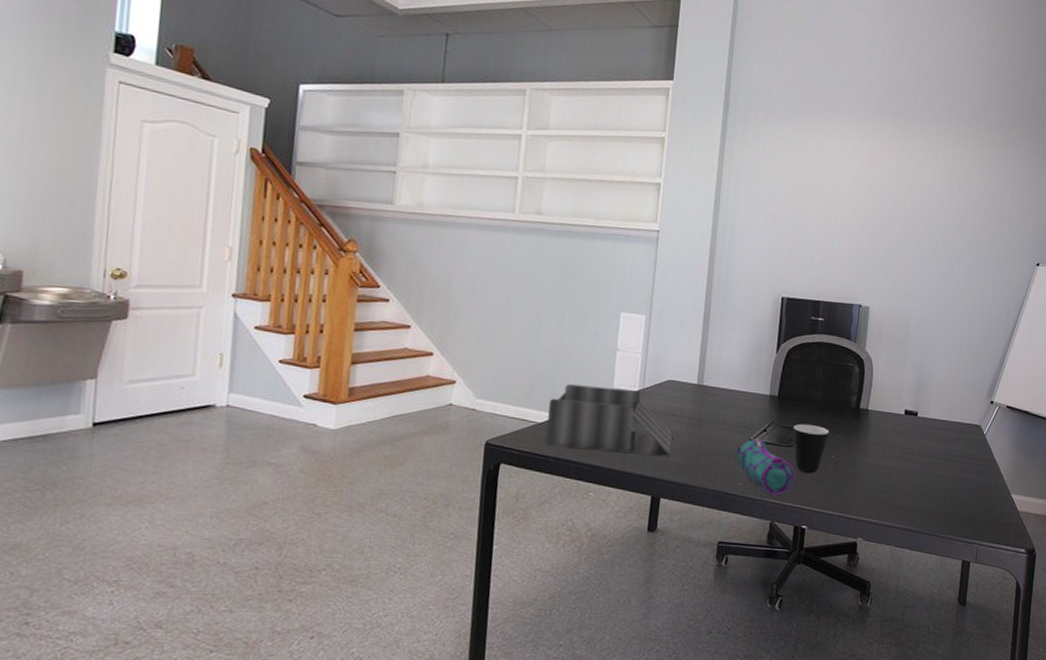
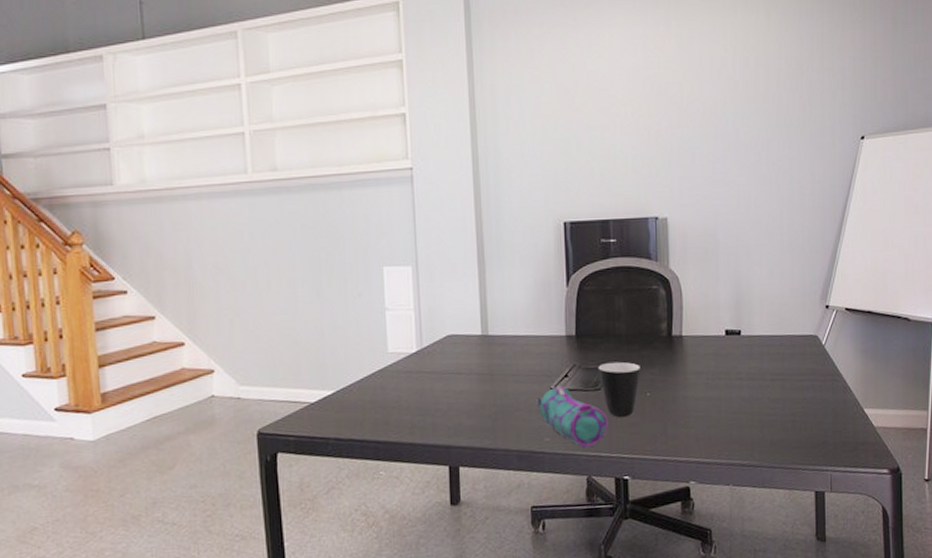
desk organizer: present [545,384,673,458] -> none [320,352,464,427]

